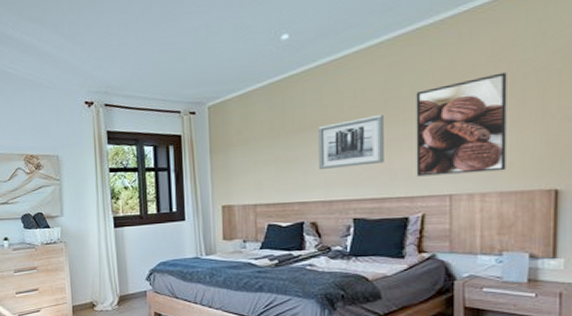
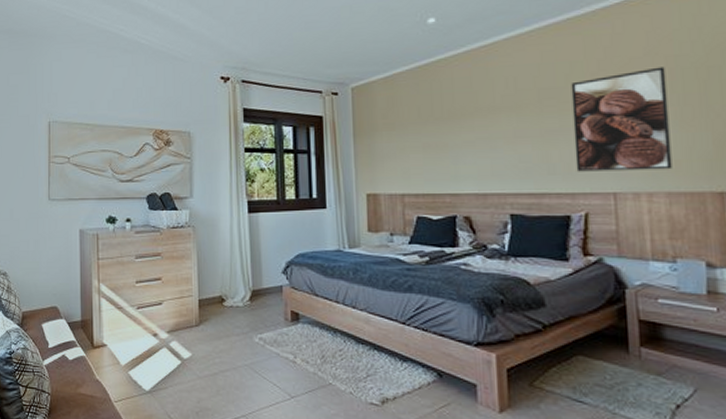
wall art: present [318,114,384,169] -> none [469,104,541,159]

